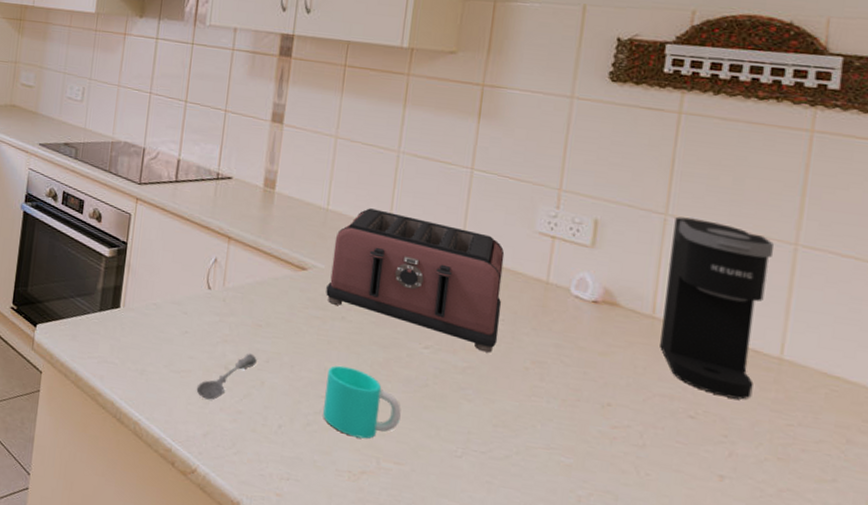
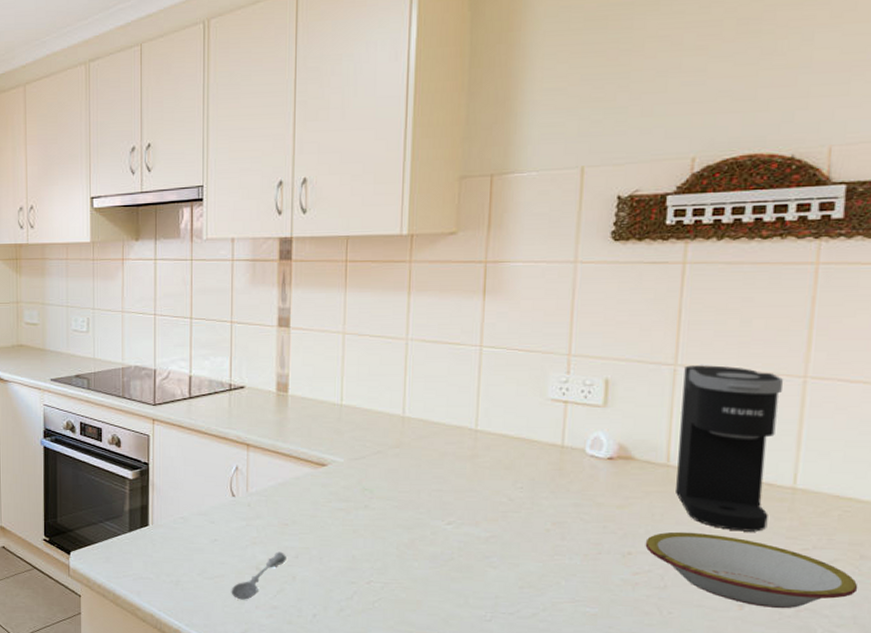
cup: present [323,365,401,439] -> none [355,551,430,616]
toaster: present [326,208,505,353] -> none [347,398,519,520]
bowl: none [625,387,844,487] -> present [645,531,858,609]

